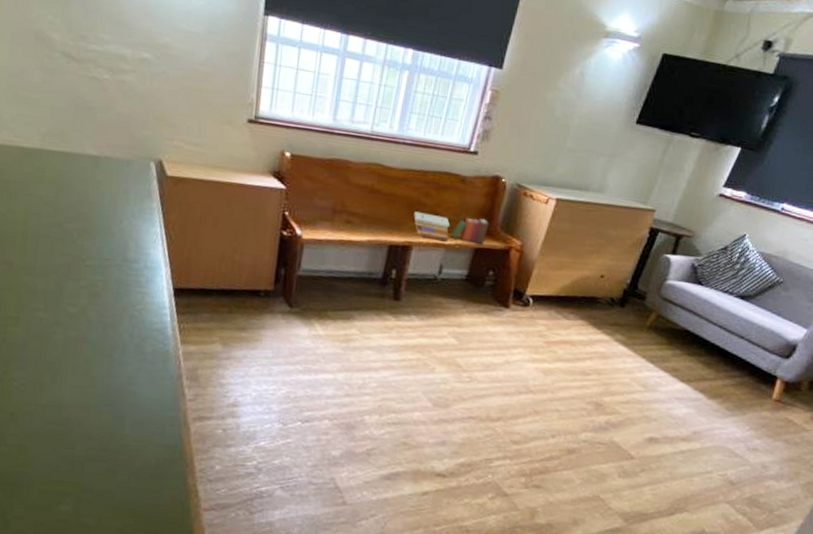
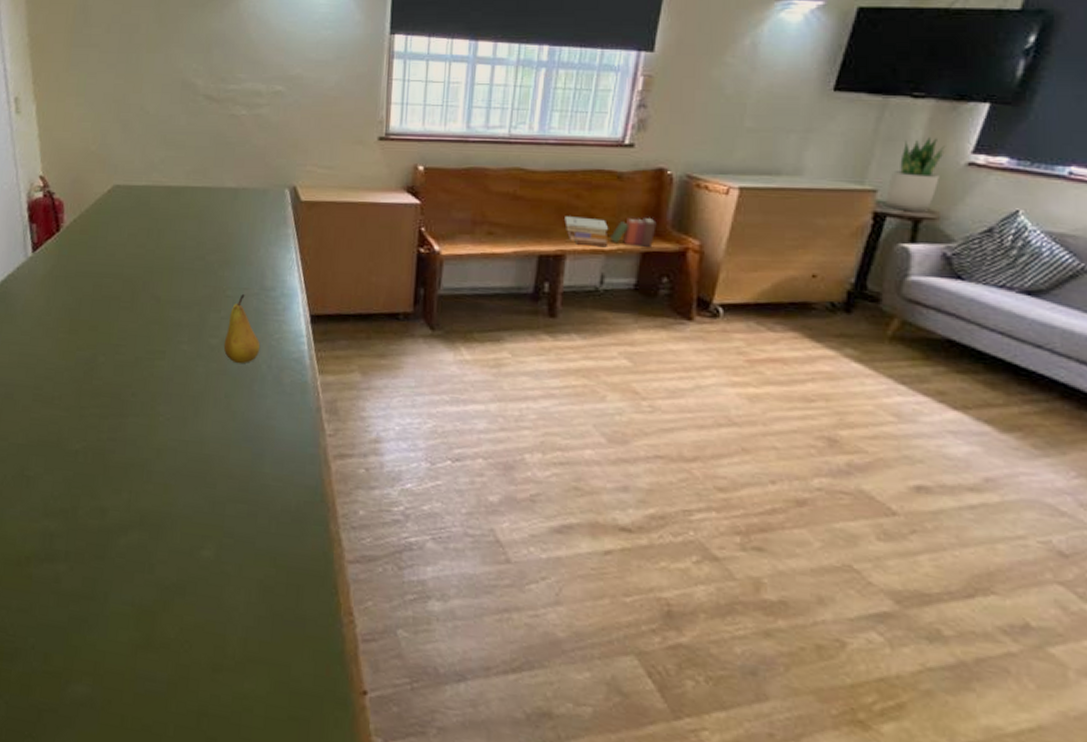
fruit: none [83,263,122,333] -> present [223,293,261,364]
planter: none [660,171,707,230] -> present [886,138,946,211]

